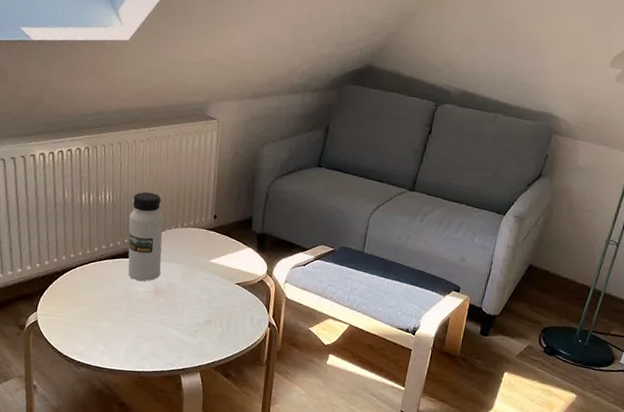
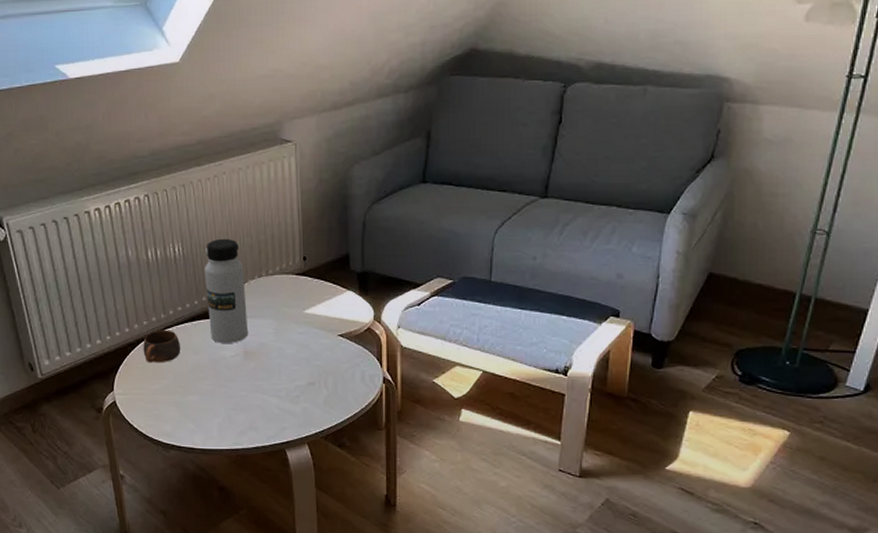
cup: none [67,263,101,292] -> present [143,330,181,363]

